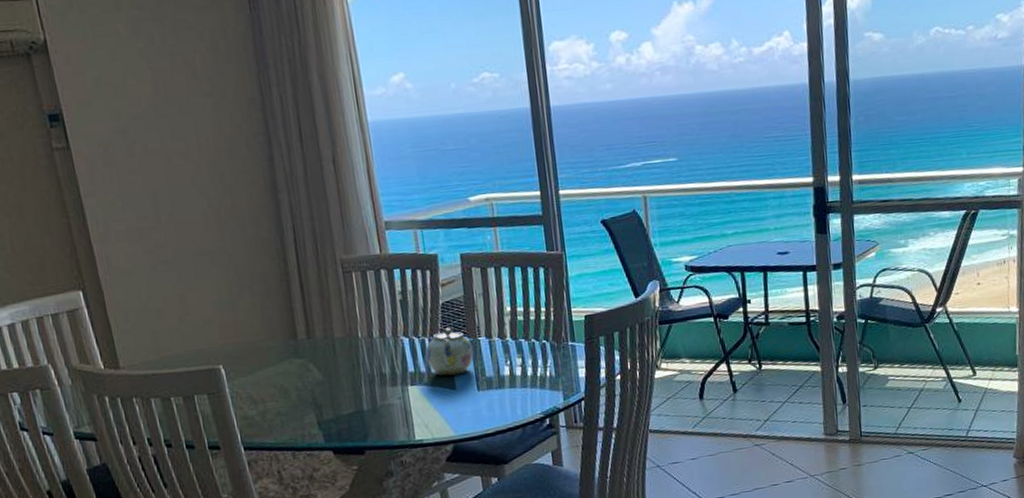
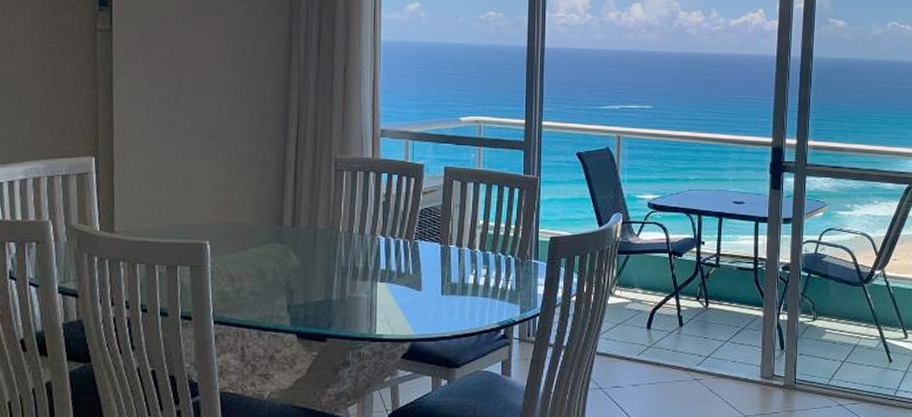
teapot: present [426,327,474,376] -> none [399,232,443,277]

